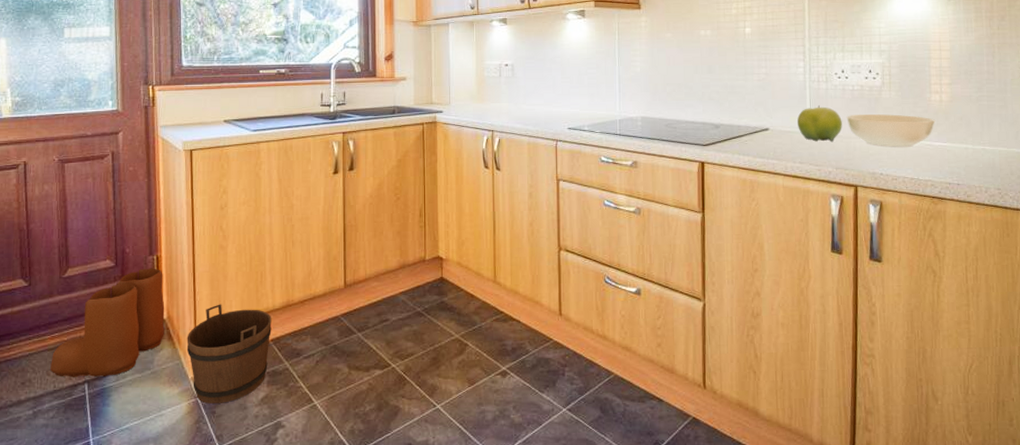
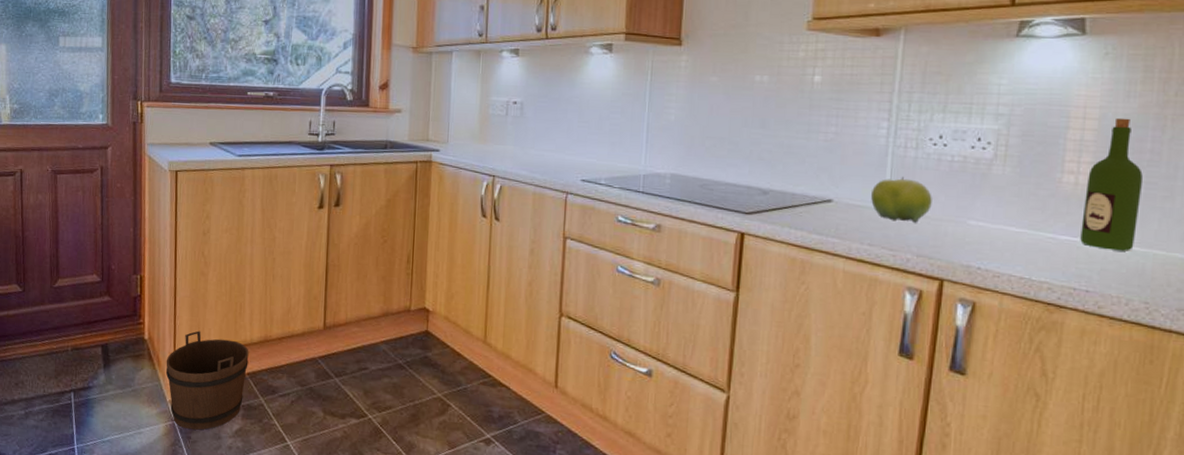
boot: present [50,268,165,377] -> none [41,287,147,388]
bowl: present [846,113,936,148] -> none [938,191,1065,240]
wine bottle: none [948,48,986,151] -> present [1080,117,1143,251]

